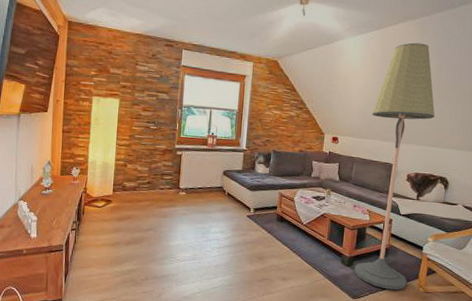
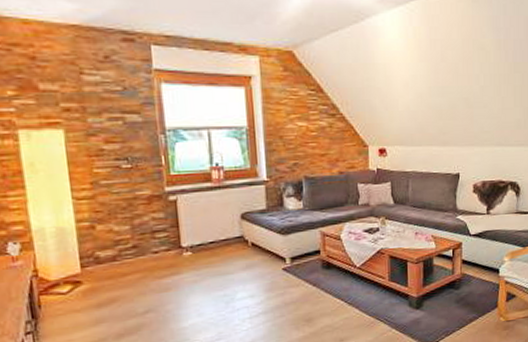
floor lamp: present [354,42,435,290] -> none [424,13,498,327]

